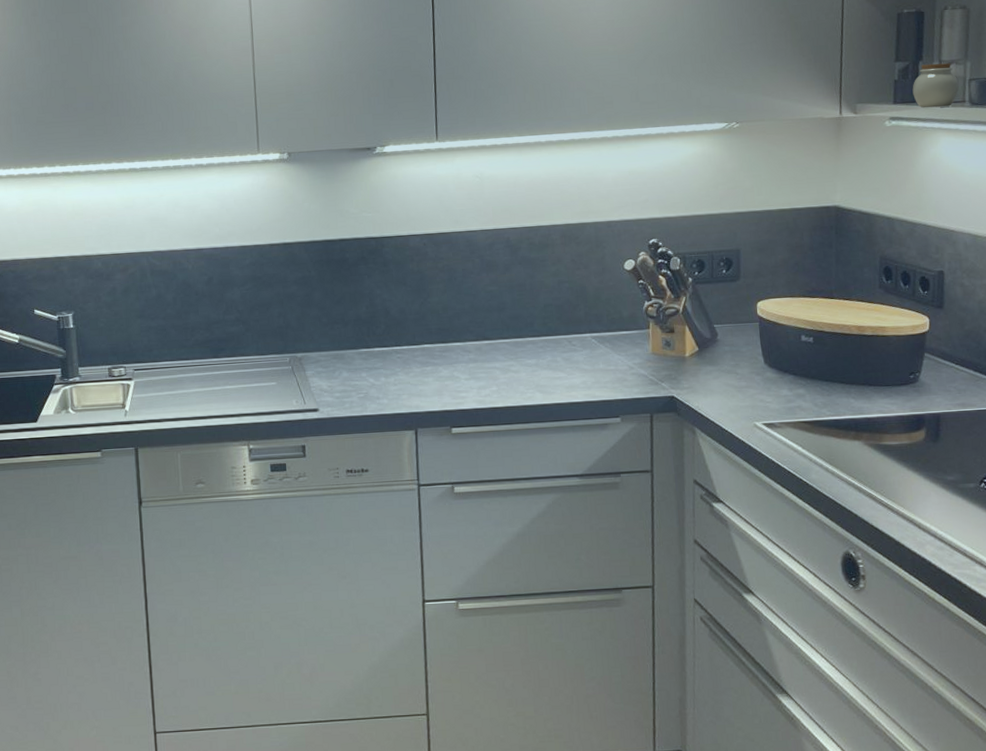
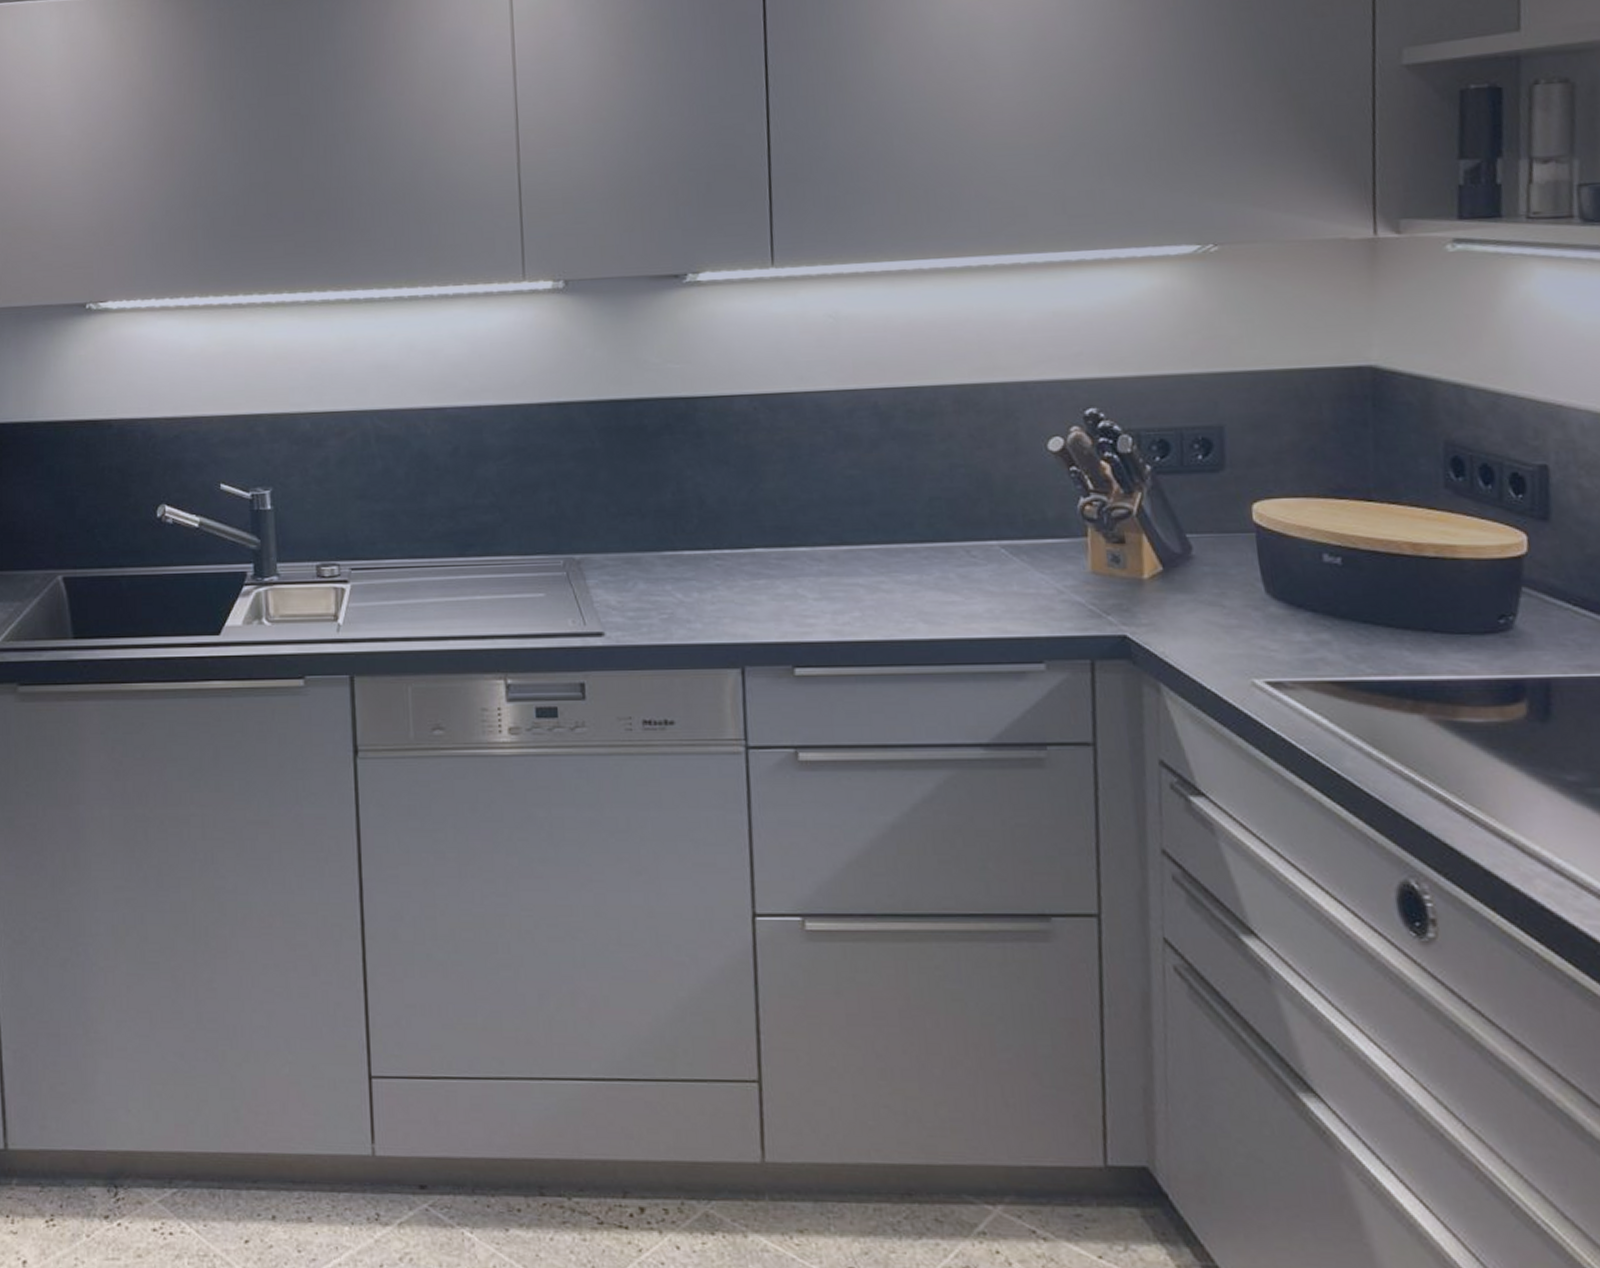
jar: present [912,63,960,108] -> none [1487,161,1563,226]

